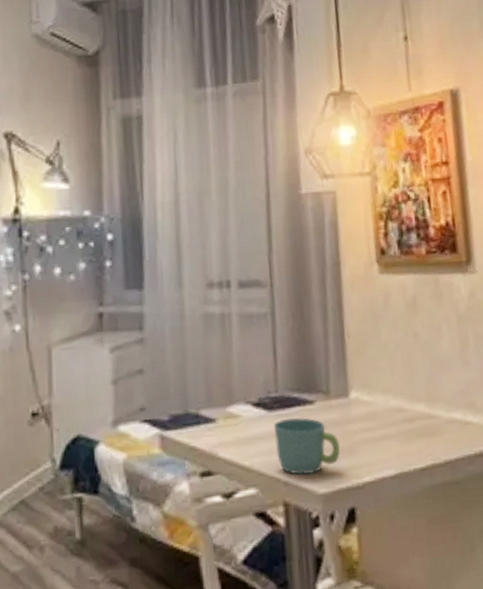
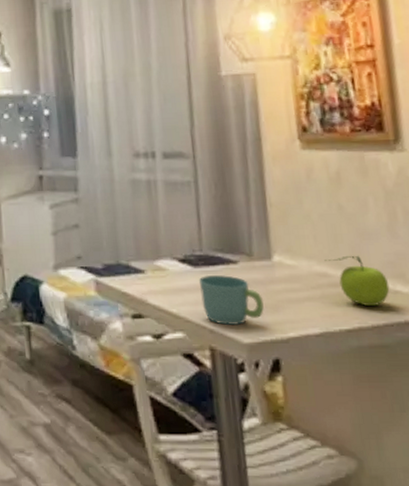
fruit: none [400,385,462,441] -> present [324,255,390,307]

